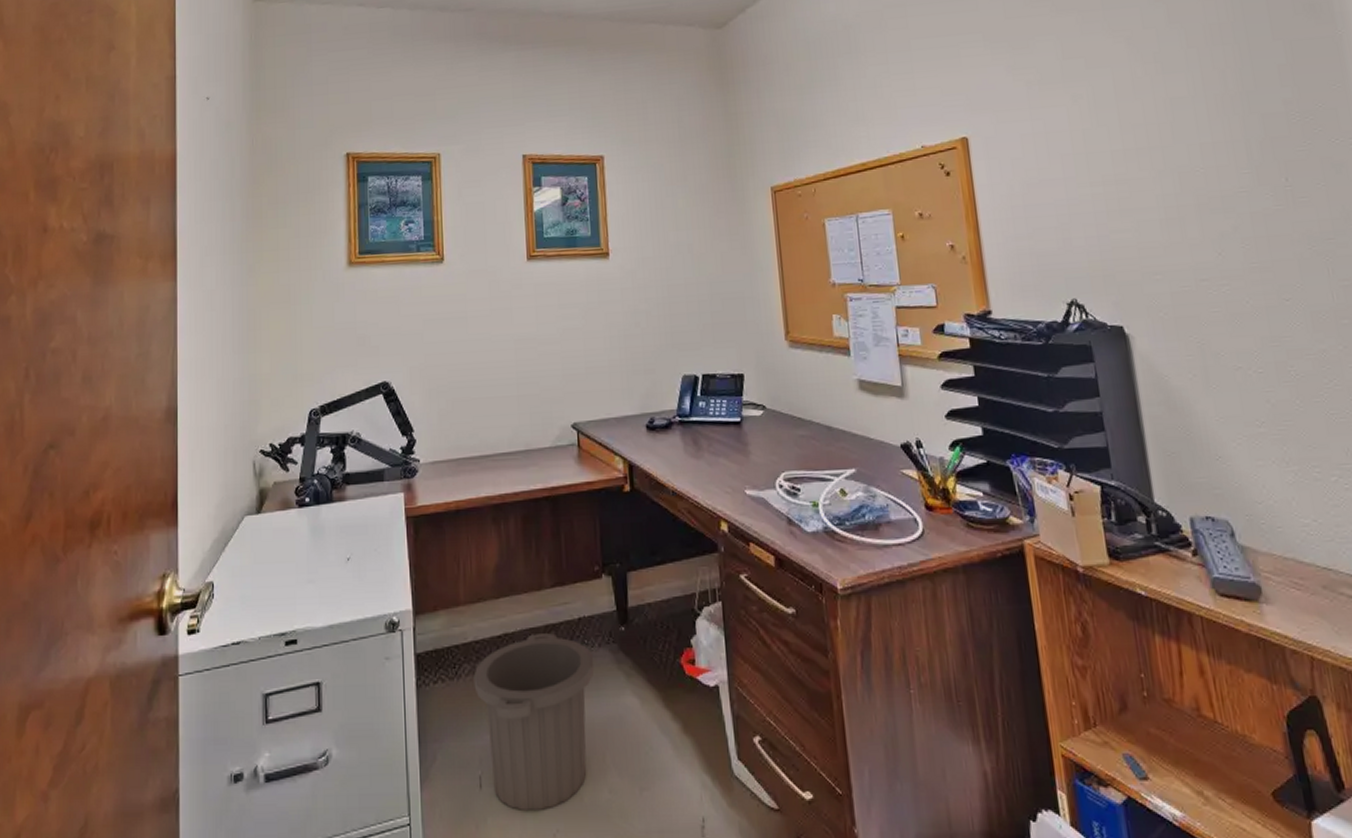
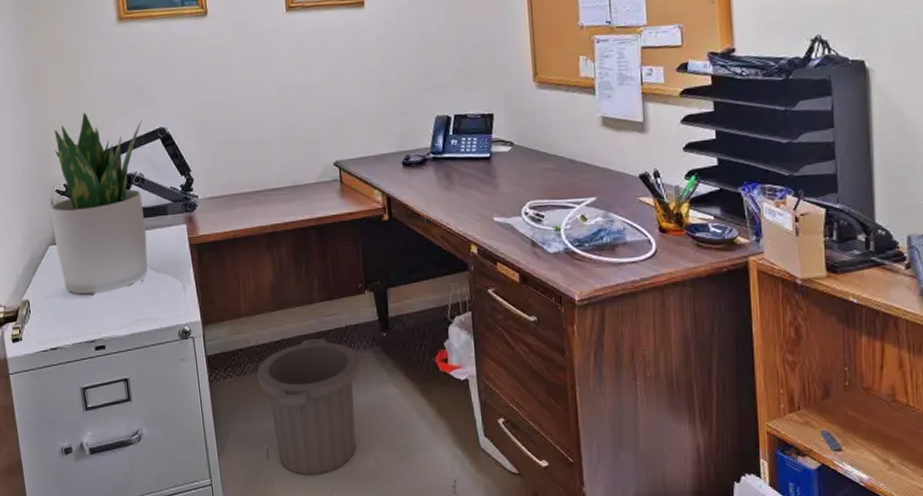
planter: none [251,363,364,576] -> present [50,113,148,295]

